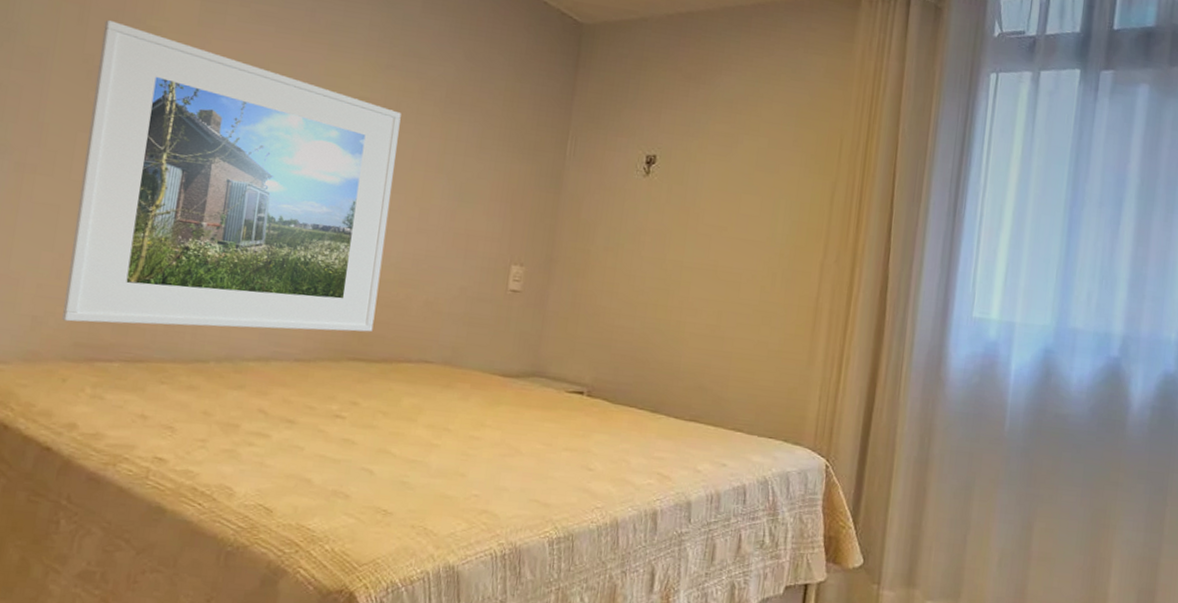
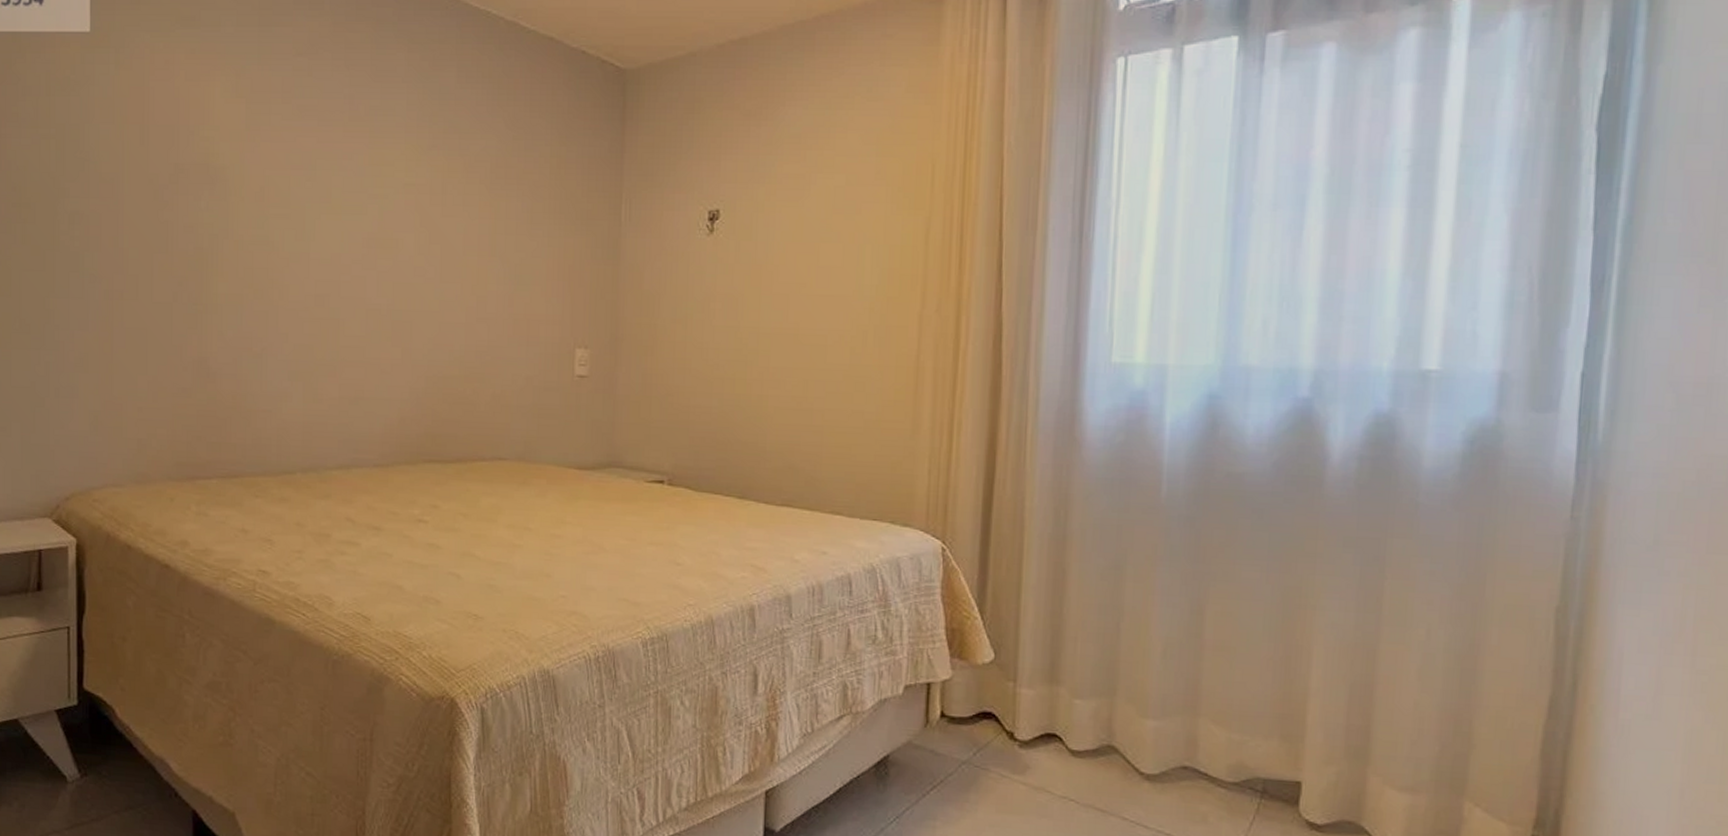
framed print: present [62,20,401,332] -> none [162,137,448,442]

